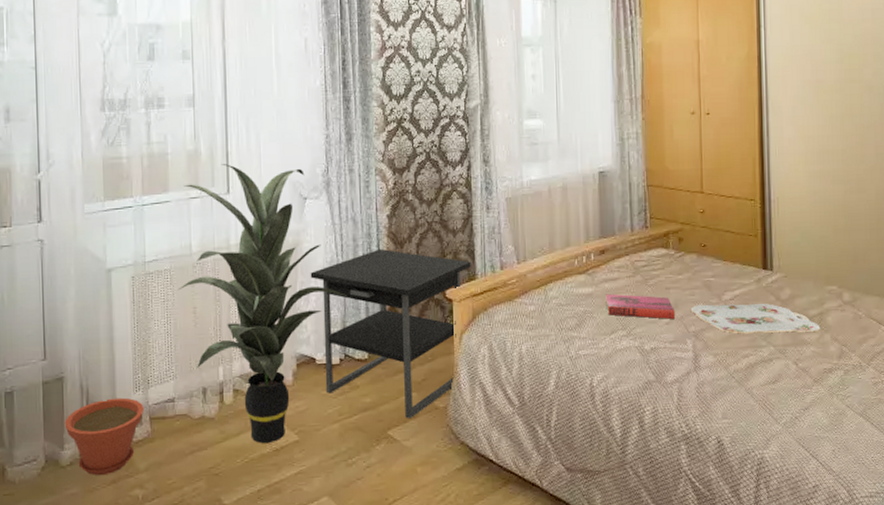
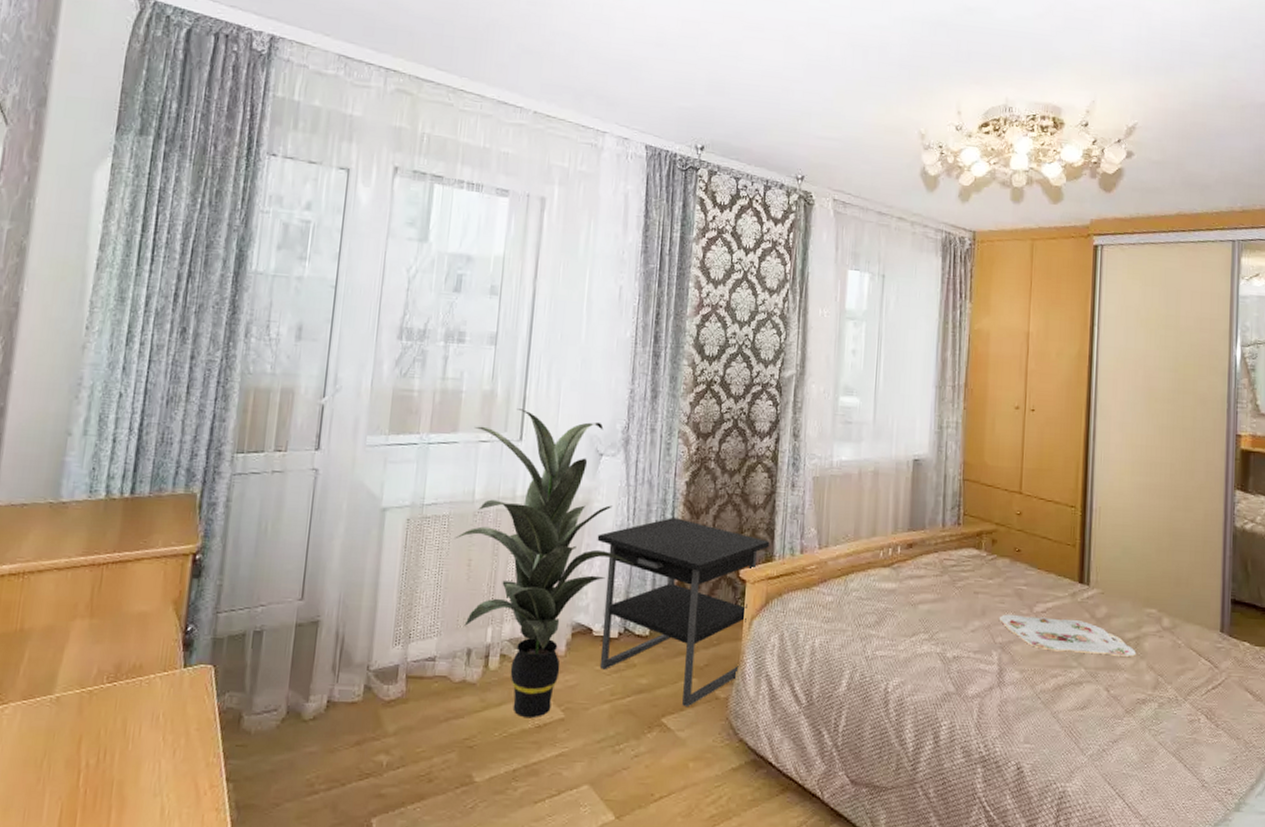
plant pot: present [64,397,145,476] -> none [313,649,402,735]
hardback book: present [605,294,675,320] -> none [909,592,982,628]

